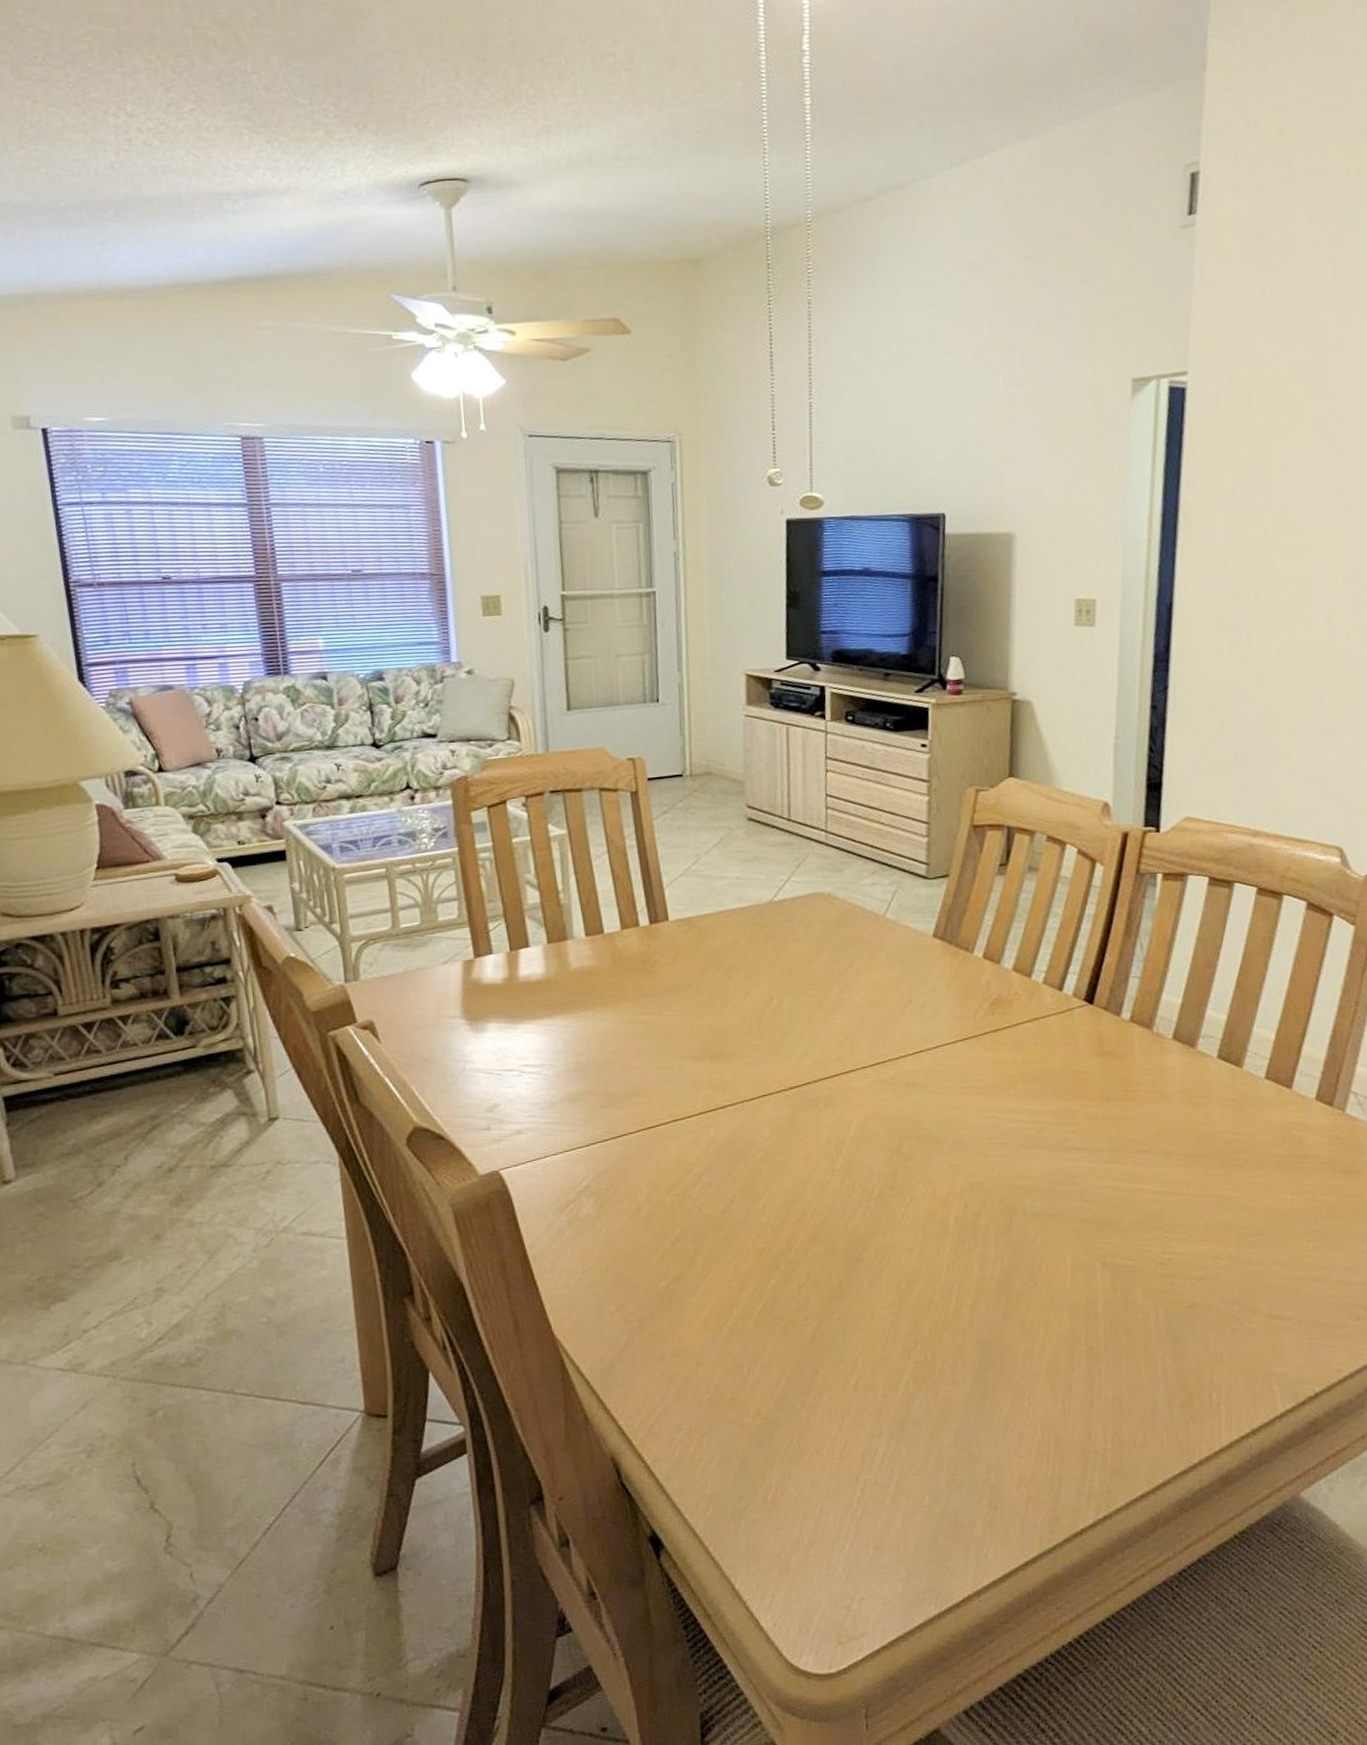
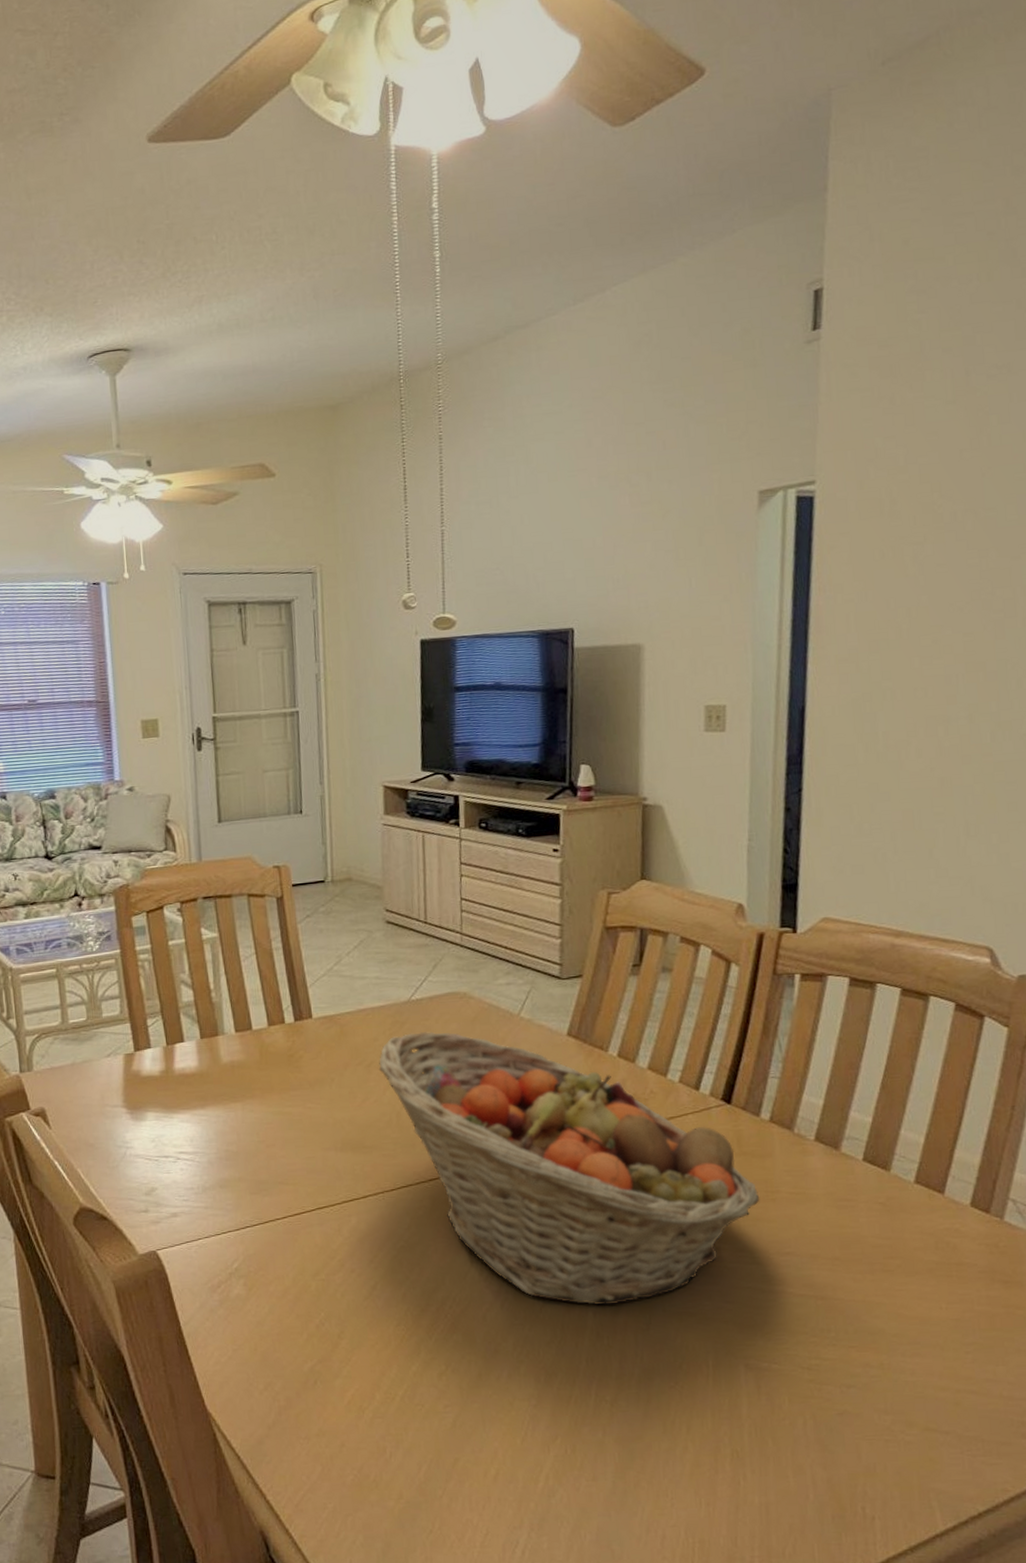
fruit basket: none [738,933,1119,1210] -> present [378,1031,760,1305]

